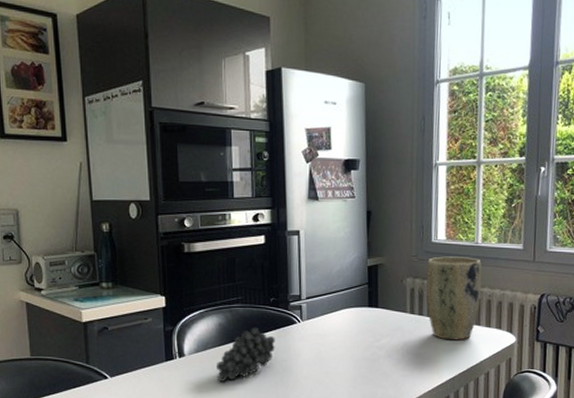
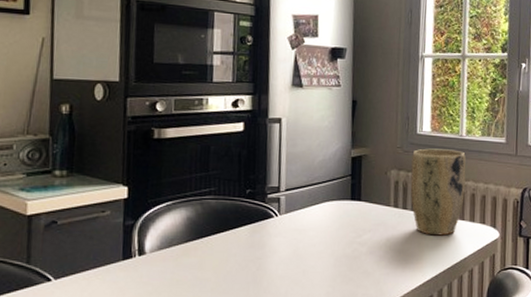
fruit: present [217,327,275,382] -> none [181,221,249,283]

